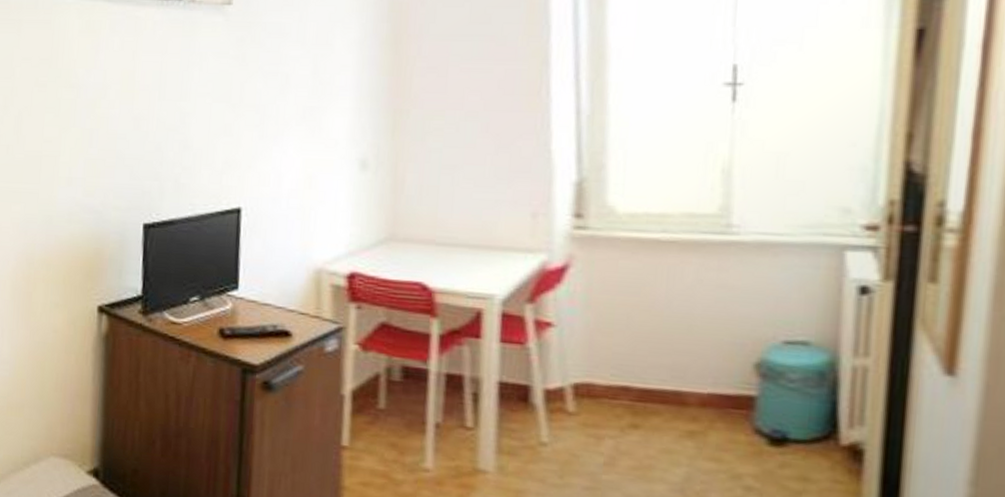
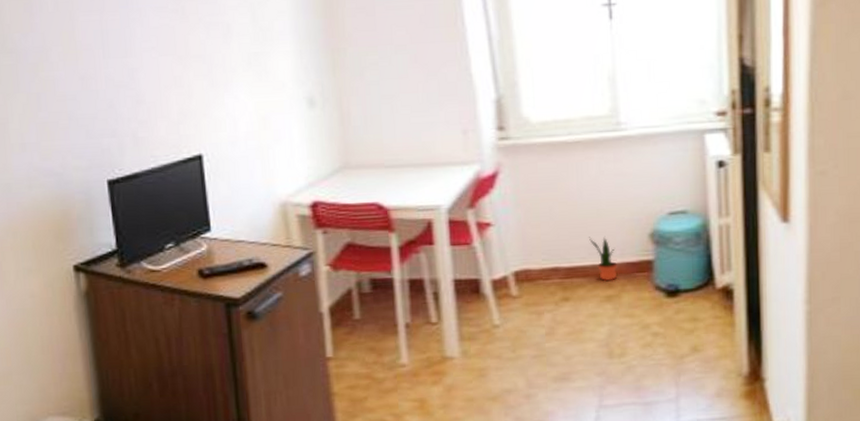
potted plant: none [672,356,707,413] -> present [588,236,618,281]

